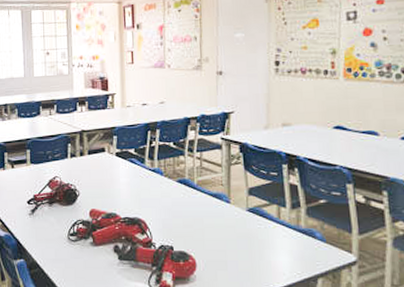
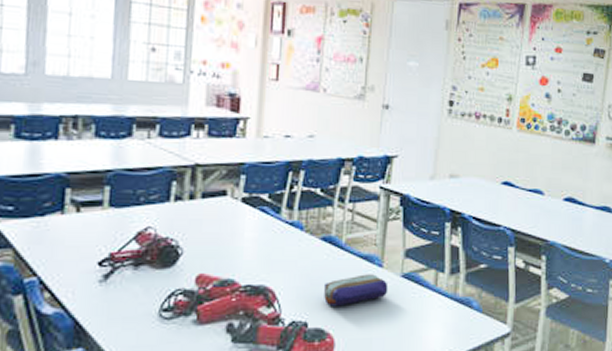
pencil case: none [184,209,237,235] -> present [324,274,389,307]

